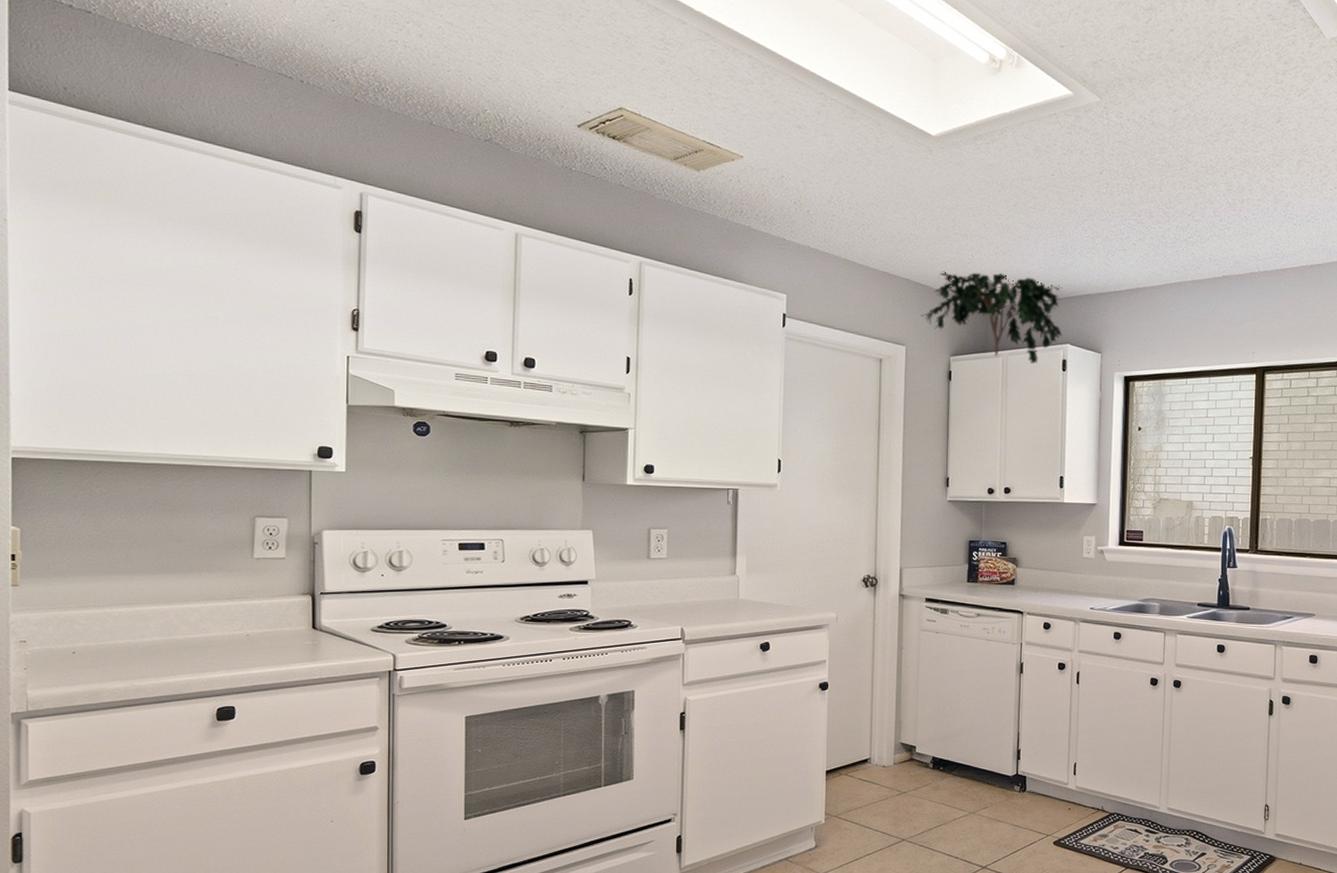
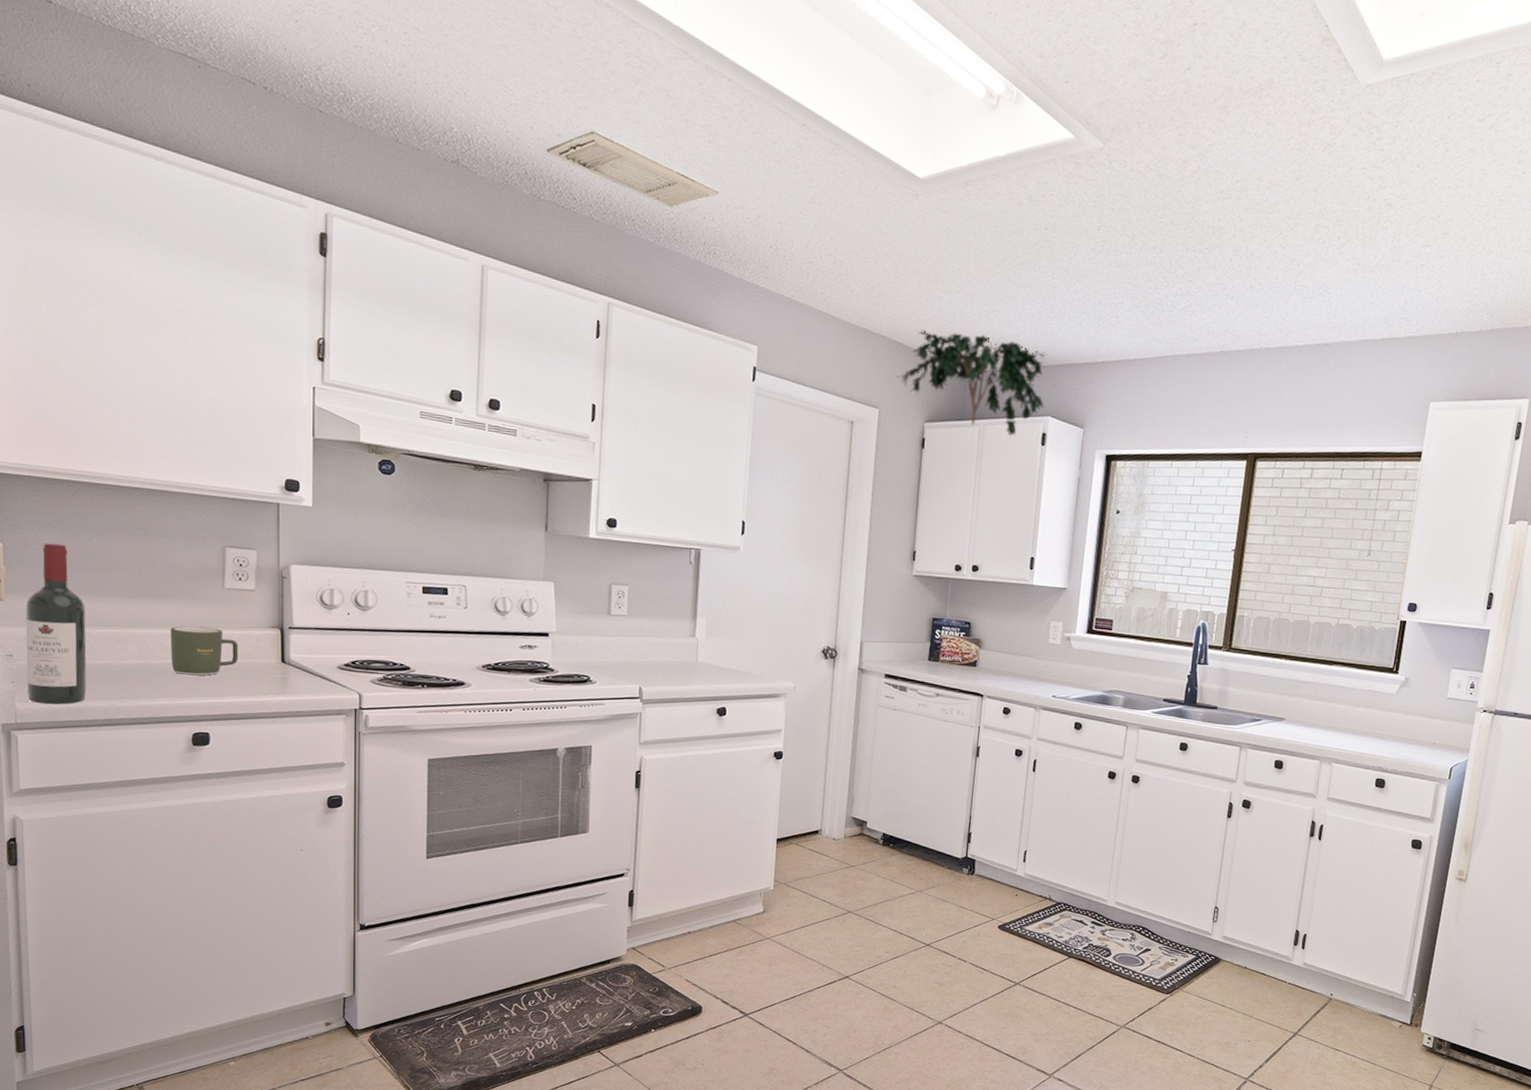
wine bottle: none [41,524,106,690] -> present [25,543,87,705]
mug: none [195,598,267,649] -> present [170,626,239,676]

